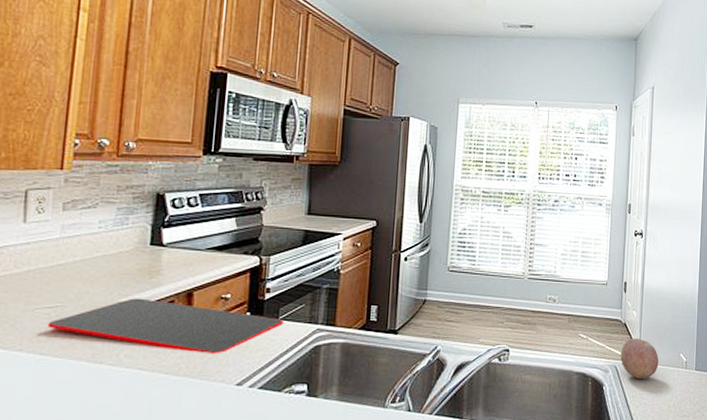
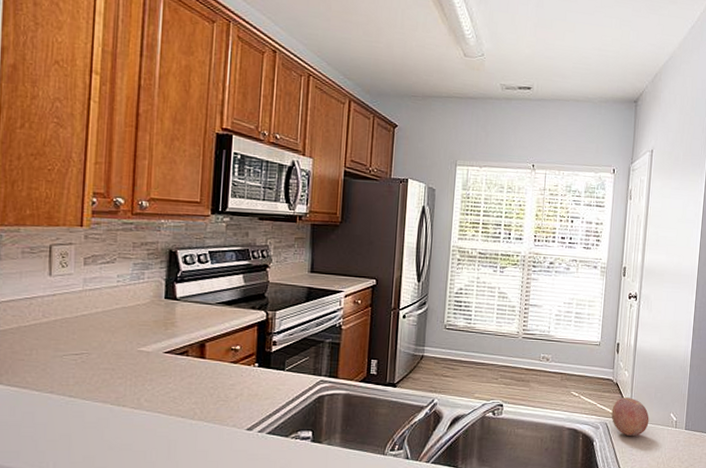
cutting board: present [47,298,283,354] -> none [75,347,289,401]

